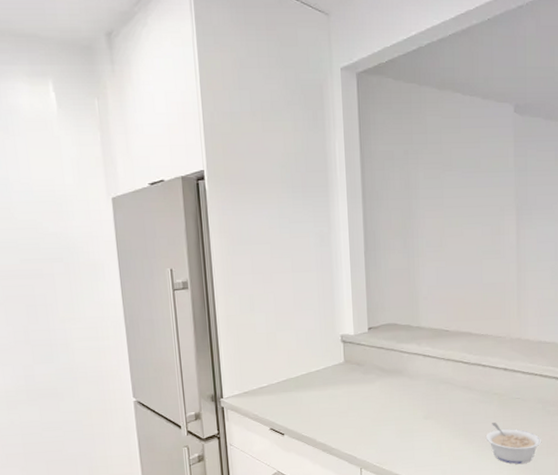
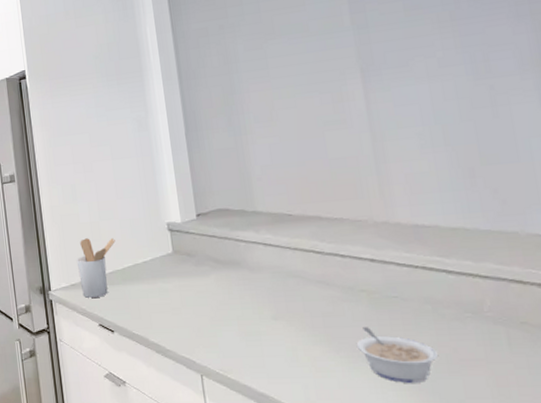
utensil holder: none [250,347,291,404] -> present [76,237,115,298]

